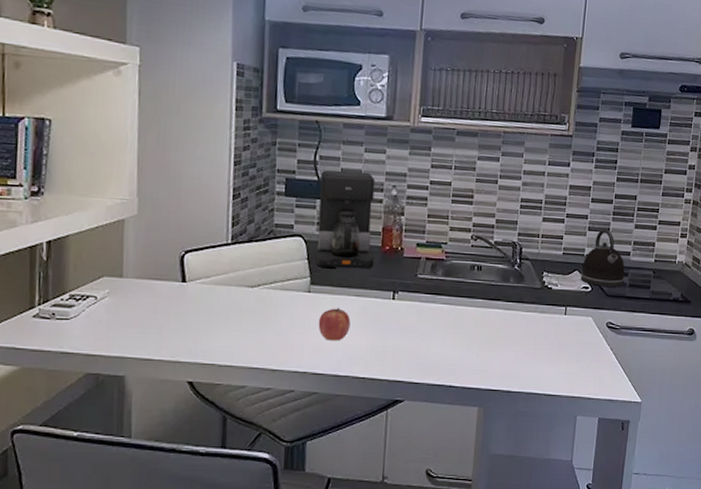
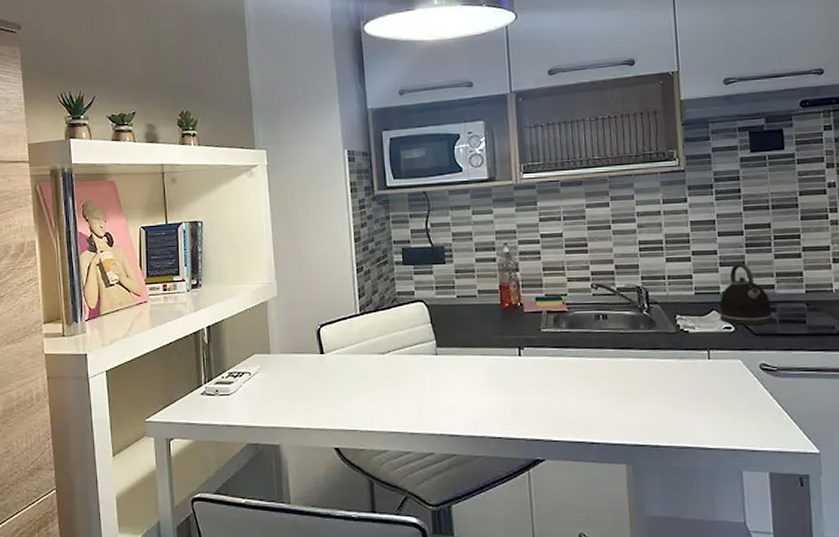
coffee maker: present [315,170,376,269] -> none [433,233,496,329]
fruit: present [318,308,351,341] -> none [448,368,480,402]

